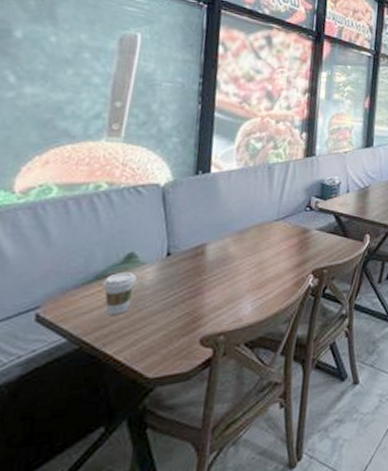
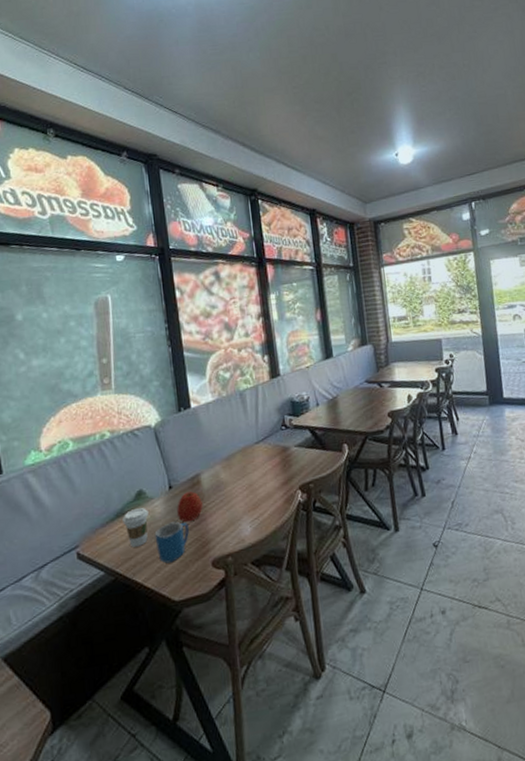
mug: none [138,292,181,336] -> present [154,521,189,564]
apple: none [170,262,203,294] -> present [177,491,203,523]

